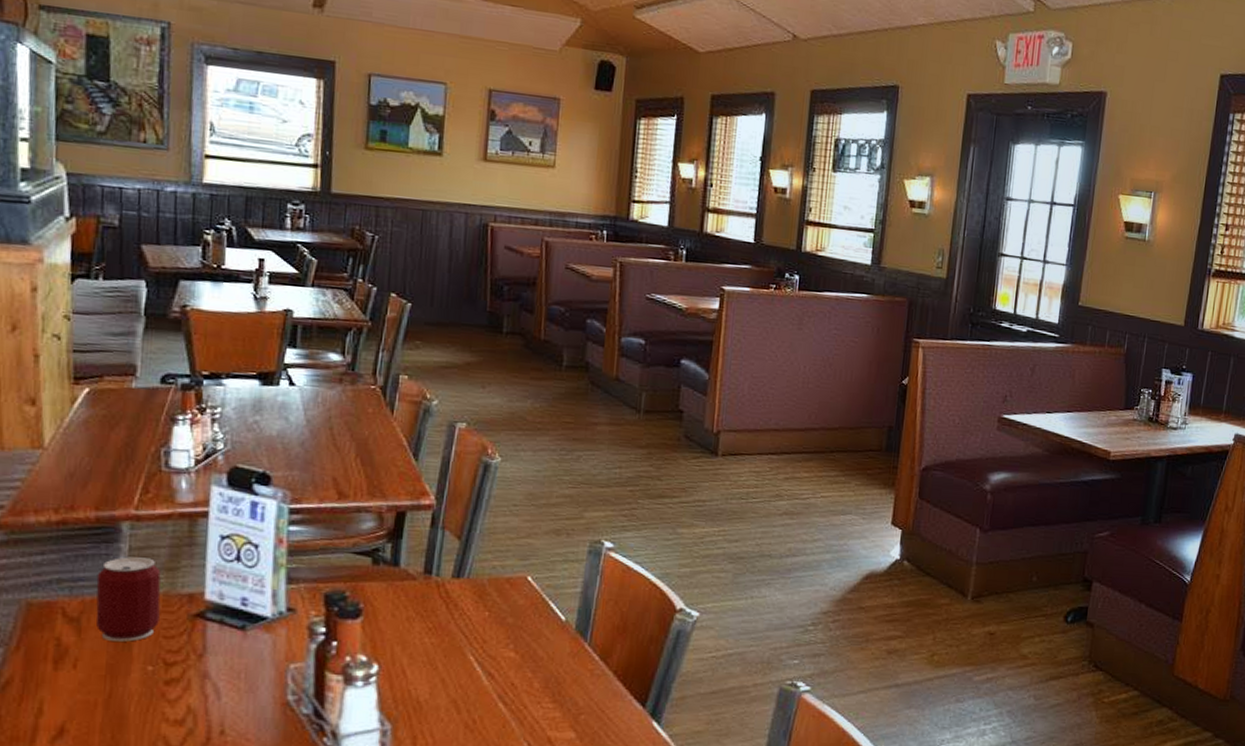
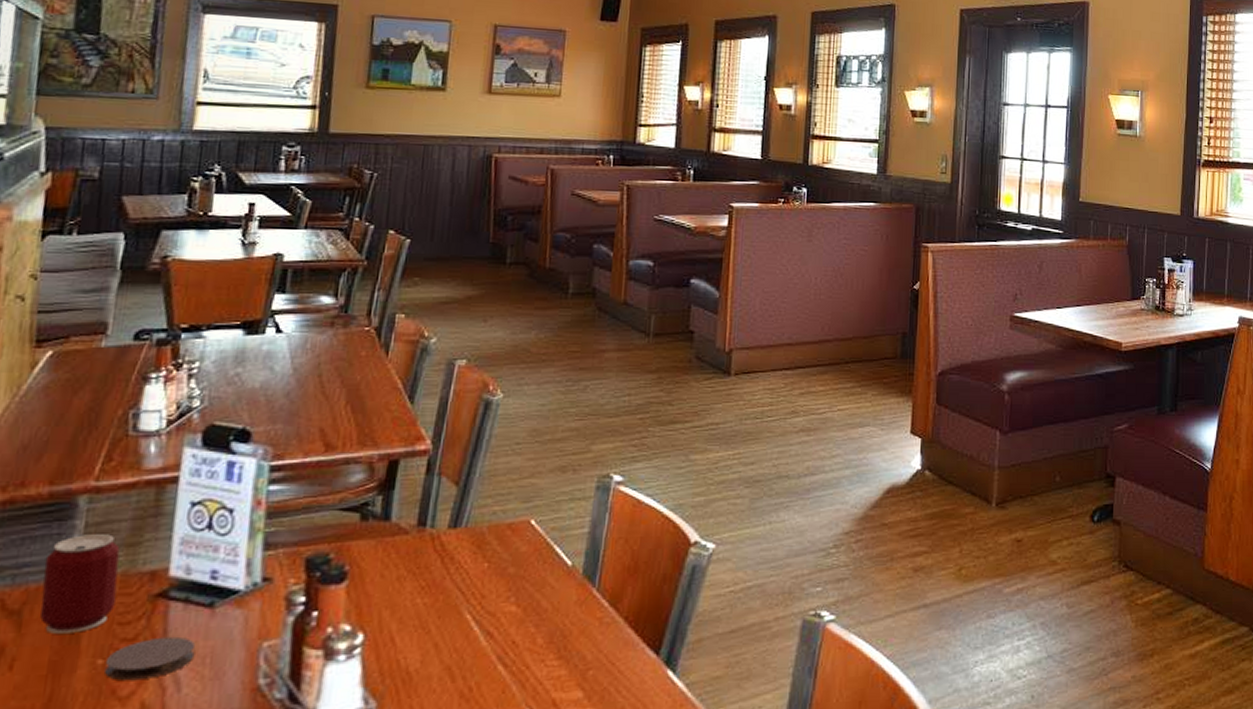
coaster: none [154,651,231,687] -> present [105,636,195,681]

